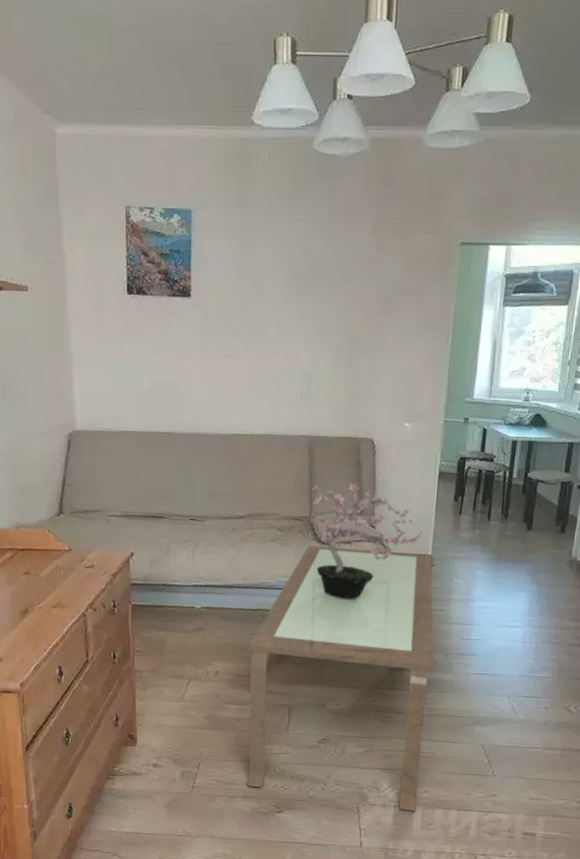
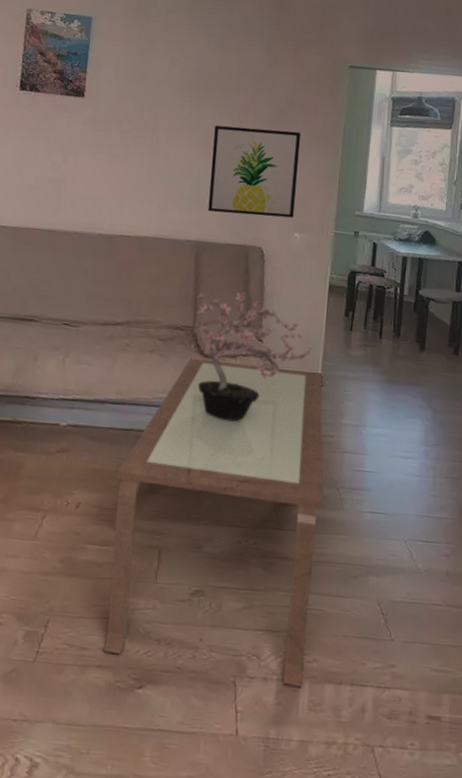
wall art: none [319,317,409,408] -> present [208,125,300,218]

